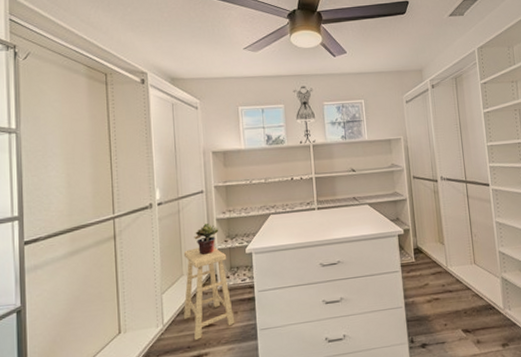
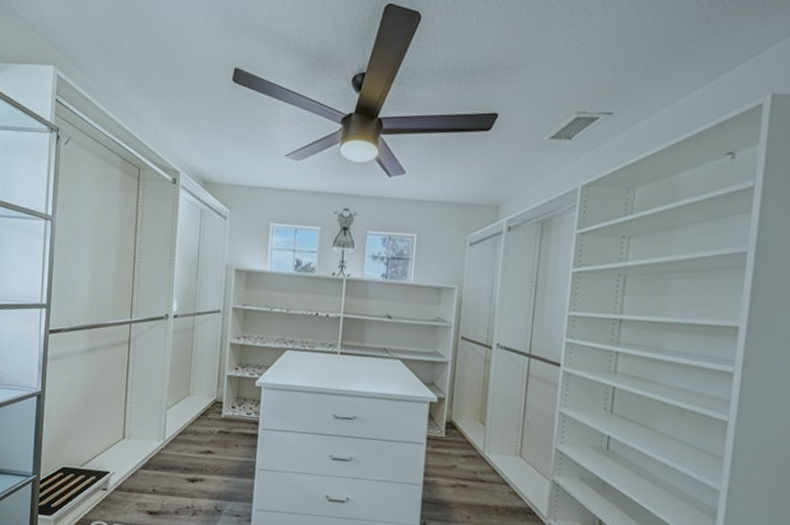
stool: present [183,247,235,340] -> none [185,369,236,464]
potted plant: present [194,223,219,255] -> none [205,345,231,379]

